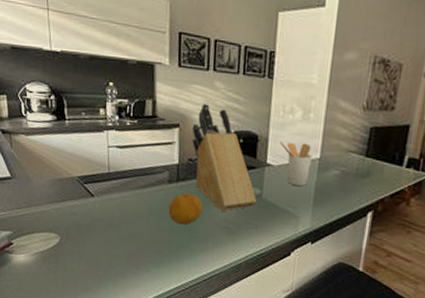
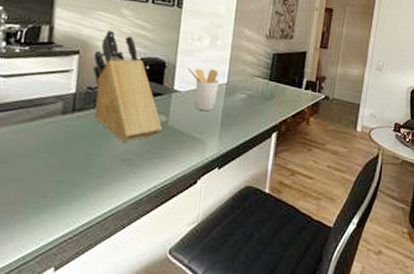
fruit: present [168,193,203,225] -> none [59,125,101,160]

